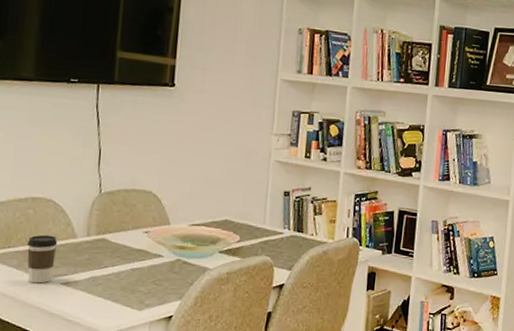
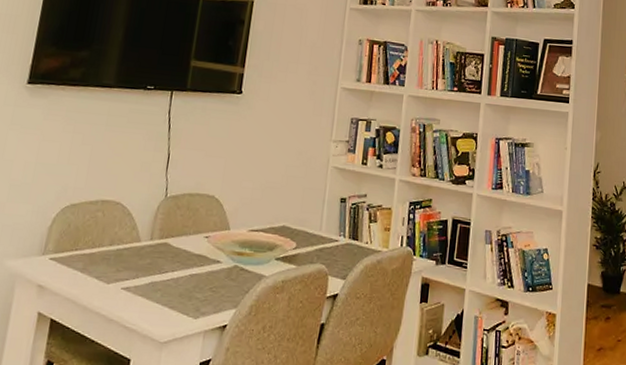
coffee cup: present [27,234,58,284] -> none [91,237,123,288]

